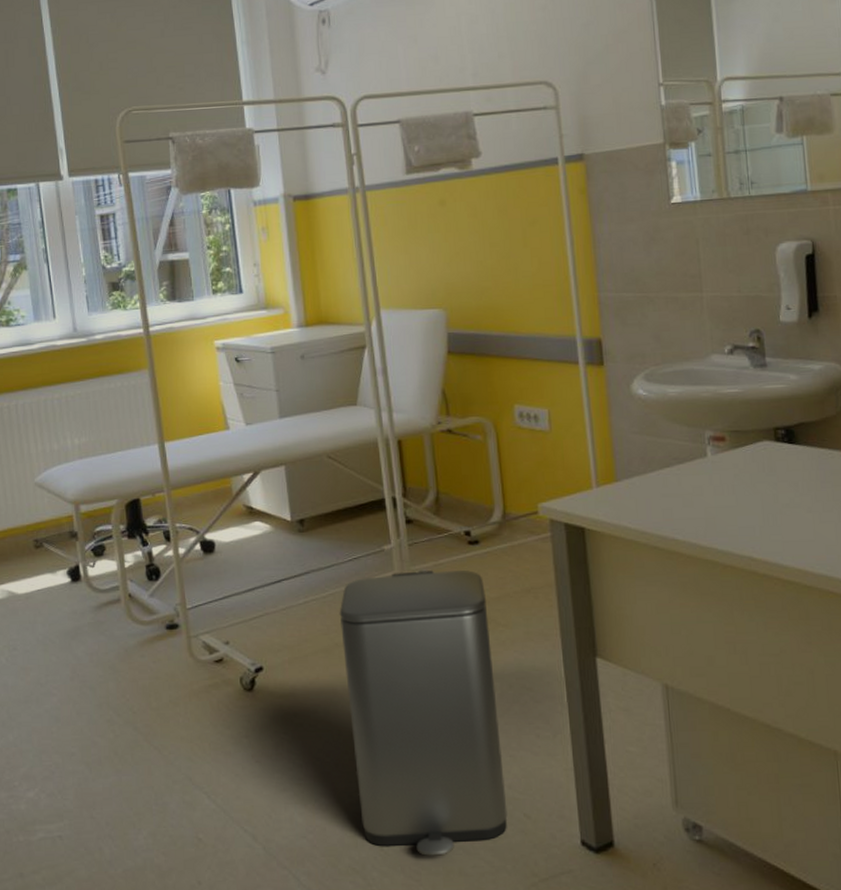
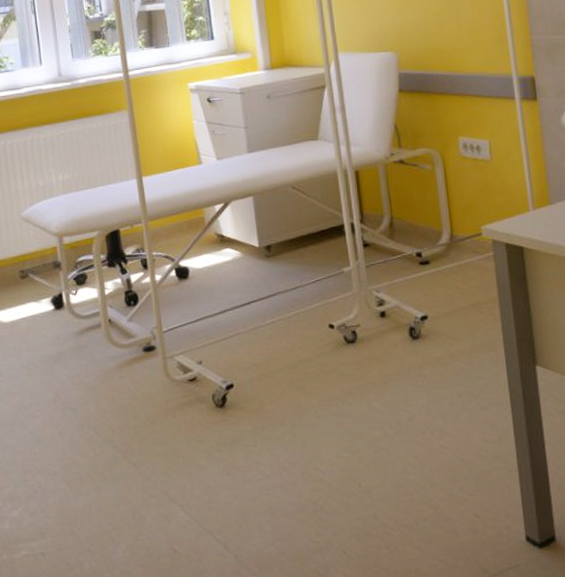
pedal bin: present [339,570,508,856] -> none [303,289,459,557]

